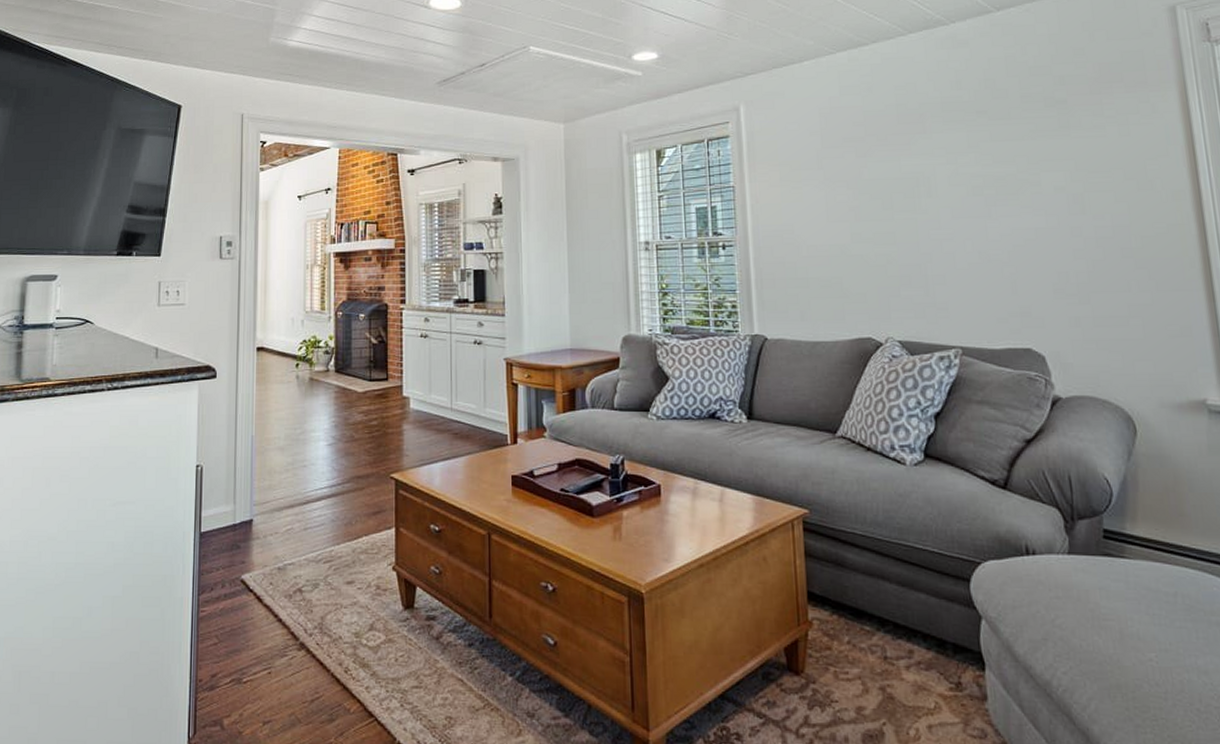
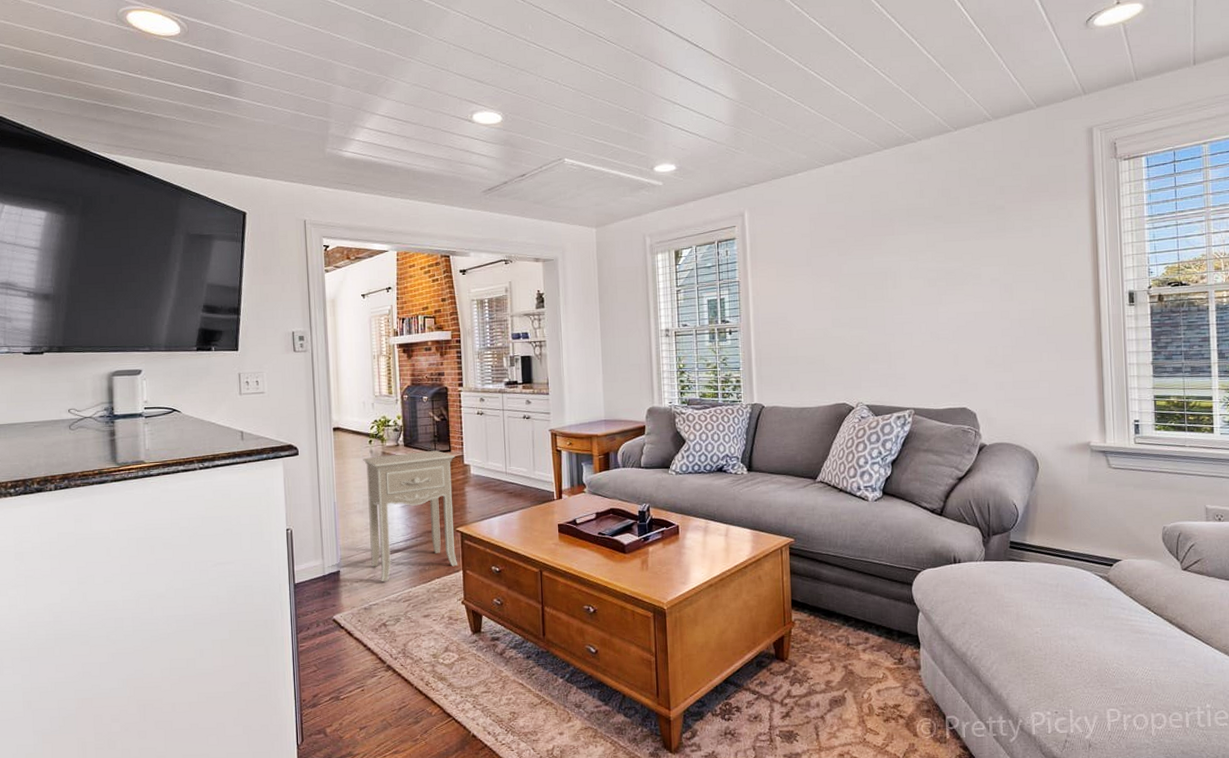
nightstand: none [287,379,393,537] -> present [363,451,457,582]

